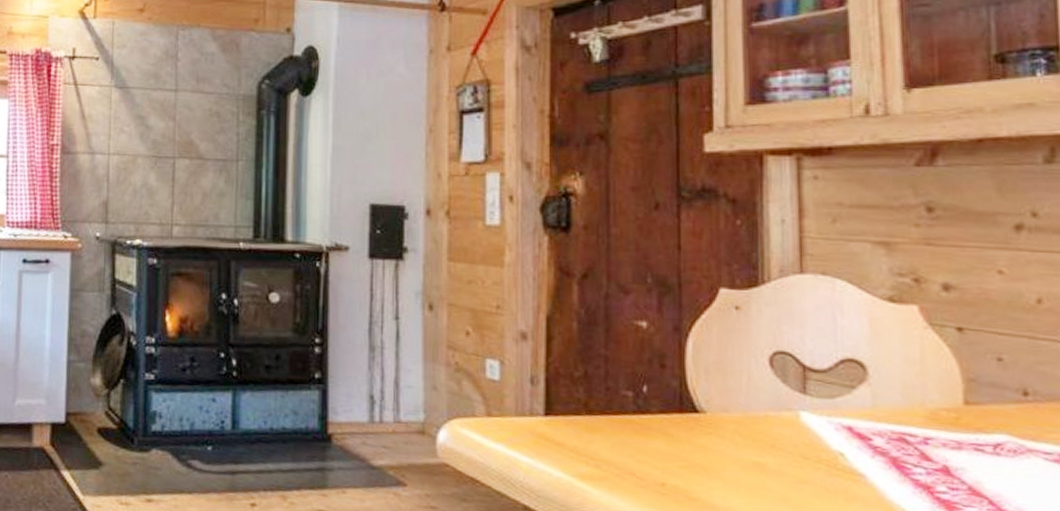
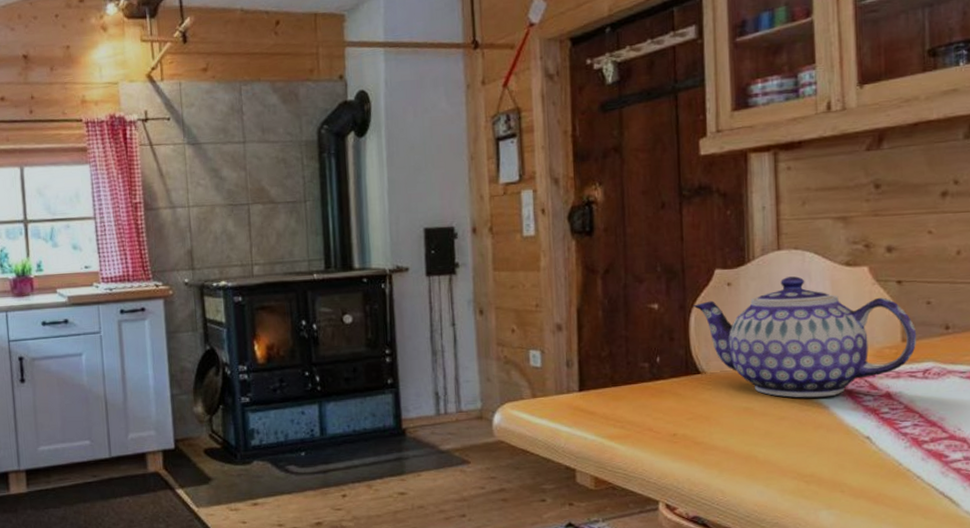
teapot: none [691,307,985,462] -> present [693,276,917,398]

